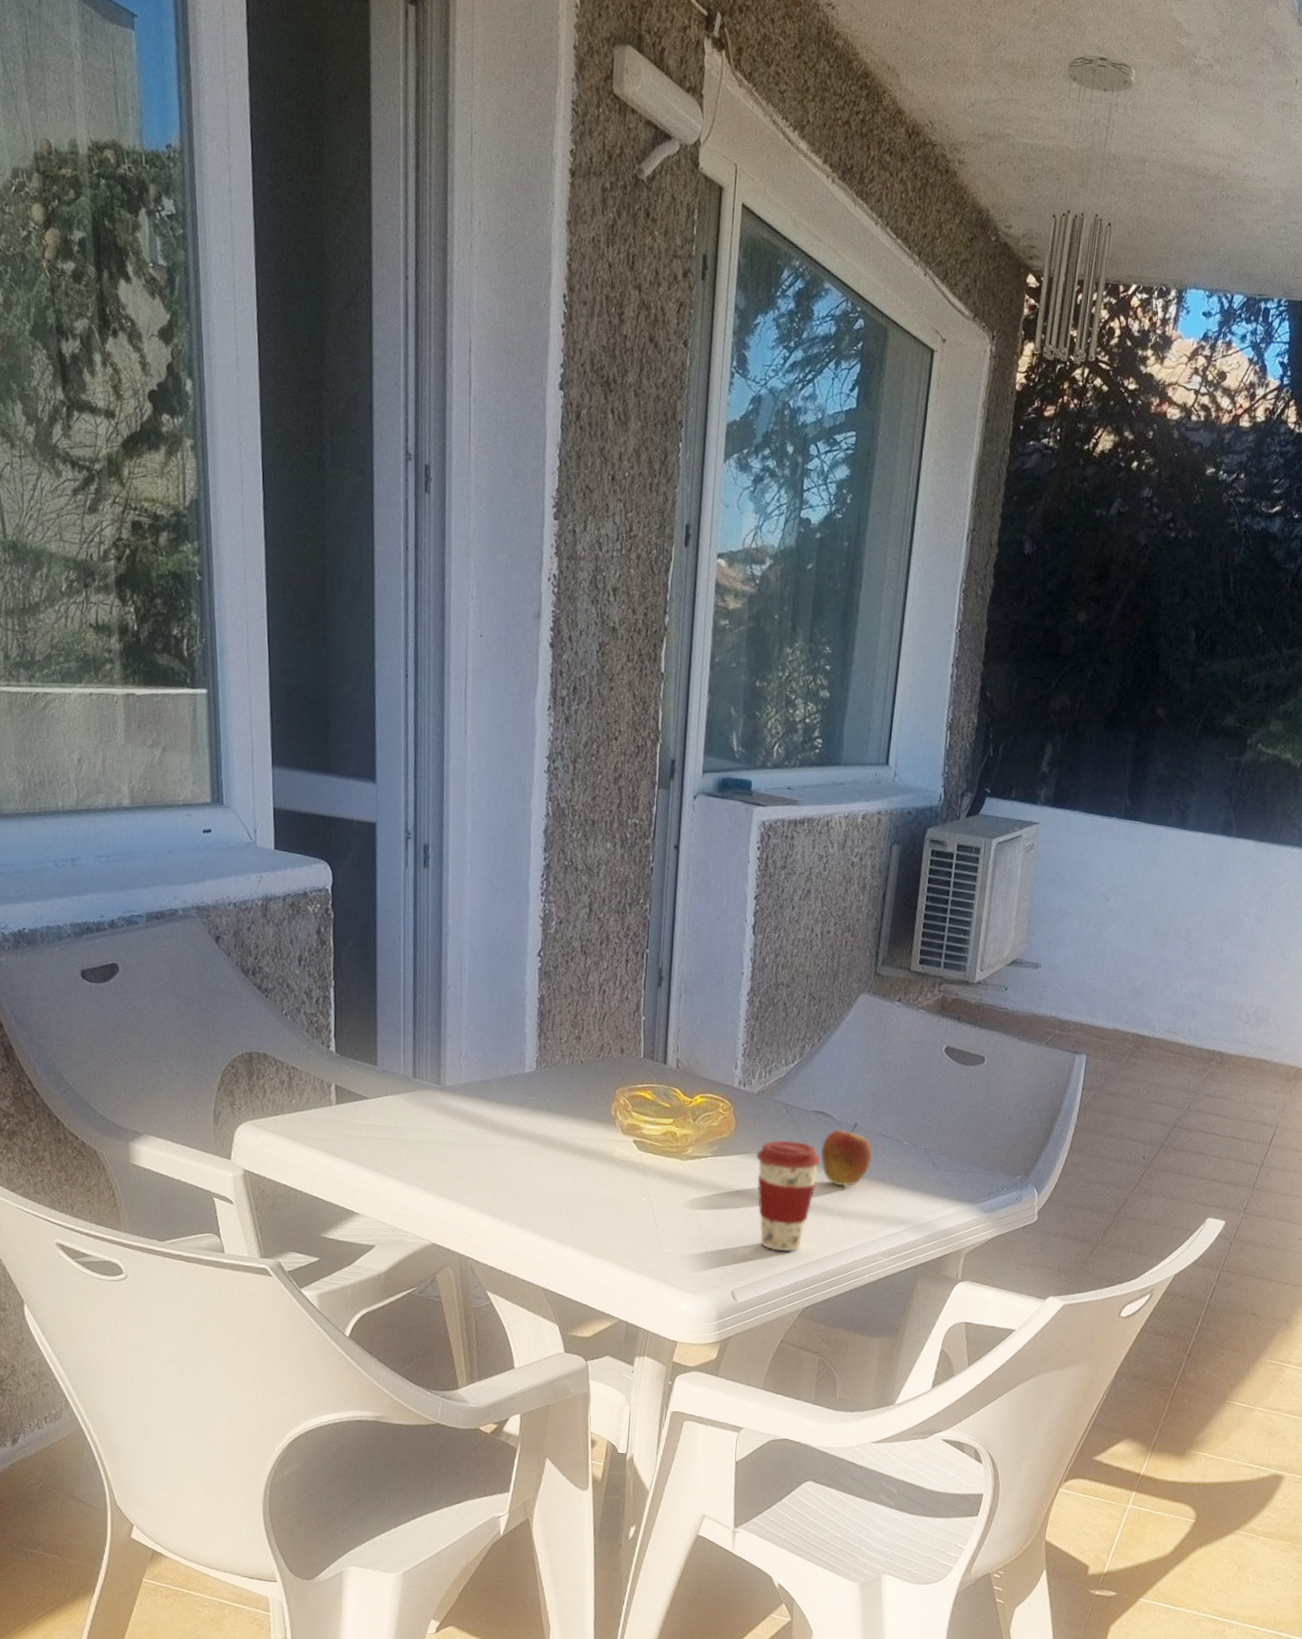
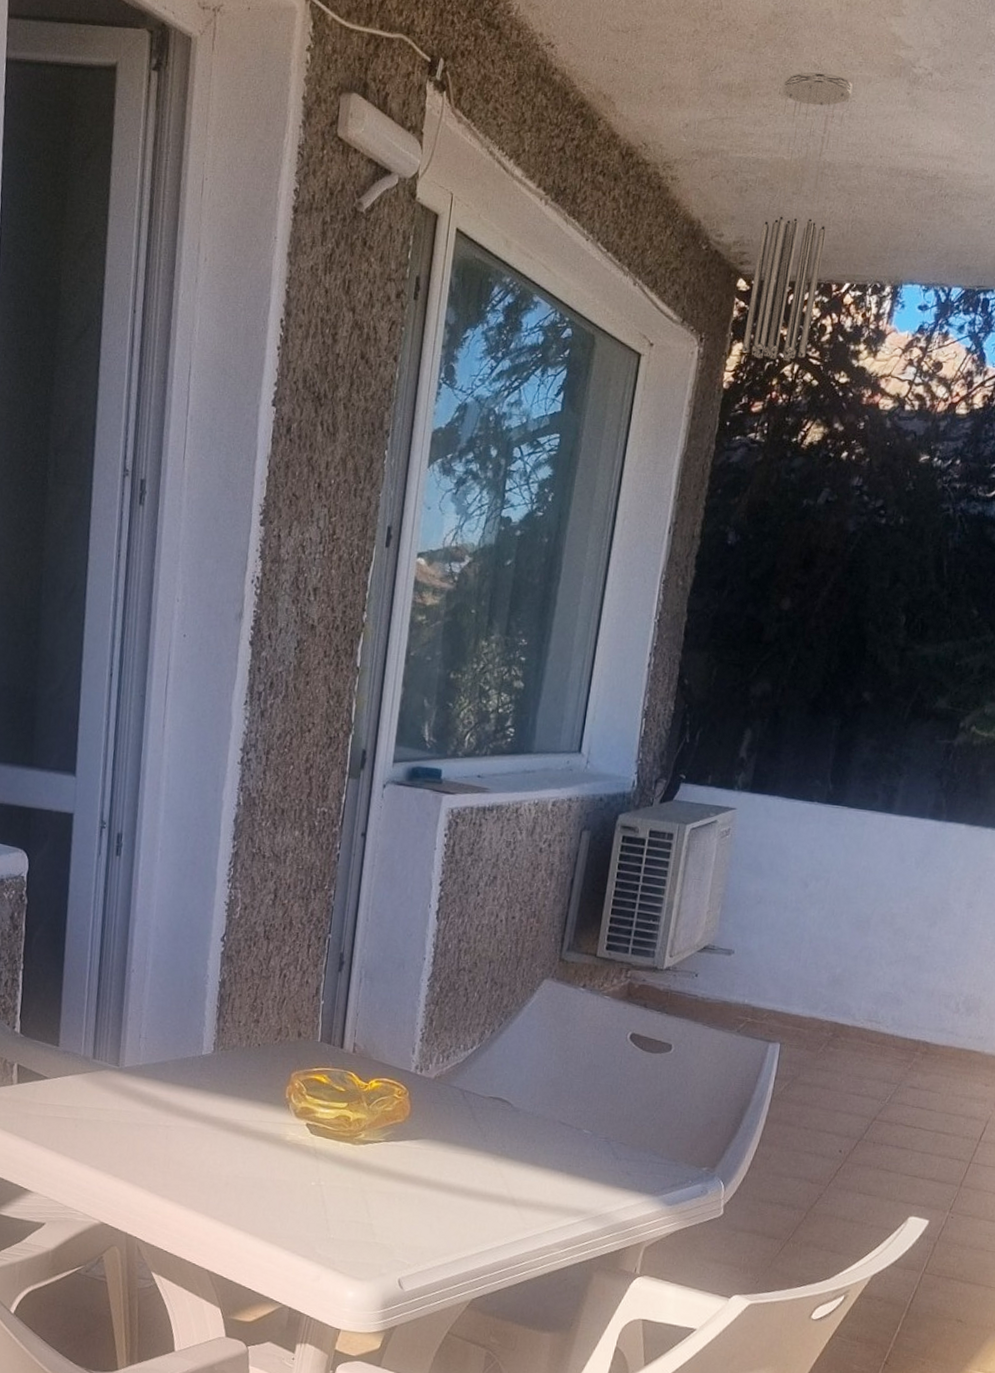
coffee cup: present [756,1140,821,1252] -> none [430,1126,497,1240]
fruit: present [820,1123,873,1186] -> none [496,1110,551,1175]

